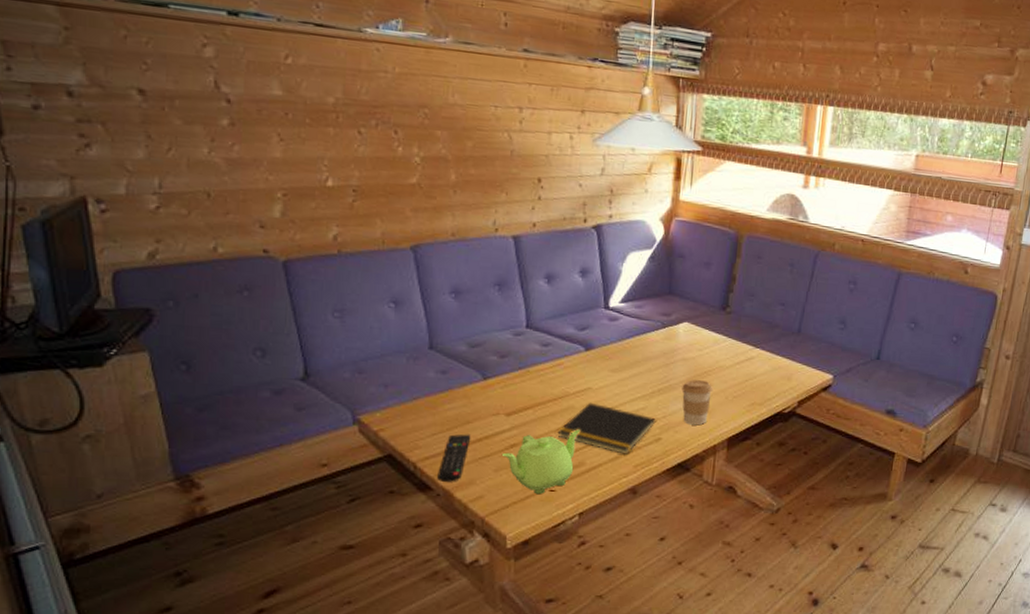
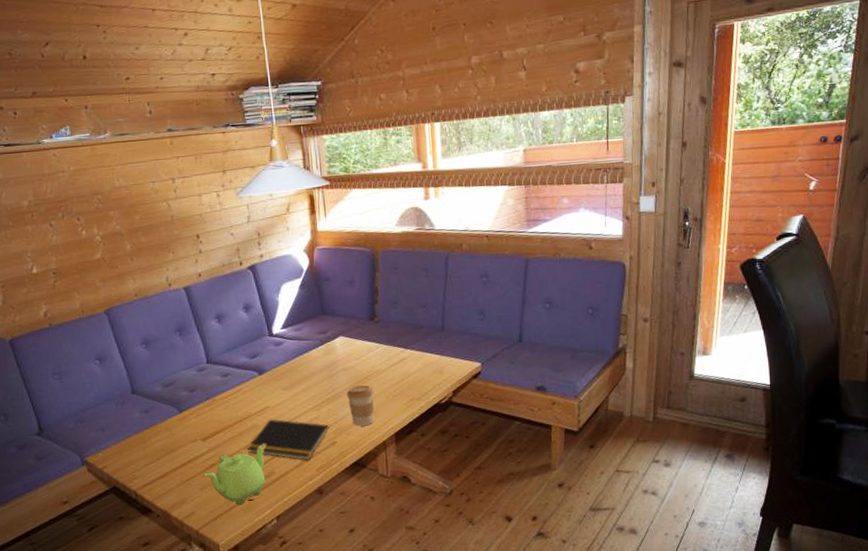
remote control: present [437,434,471,482] -> none [155,461,177,504]

